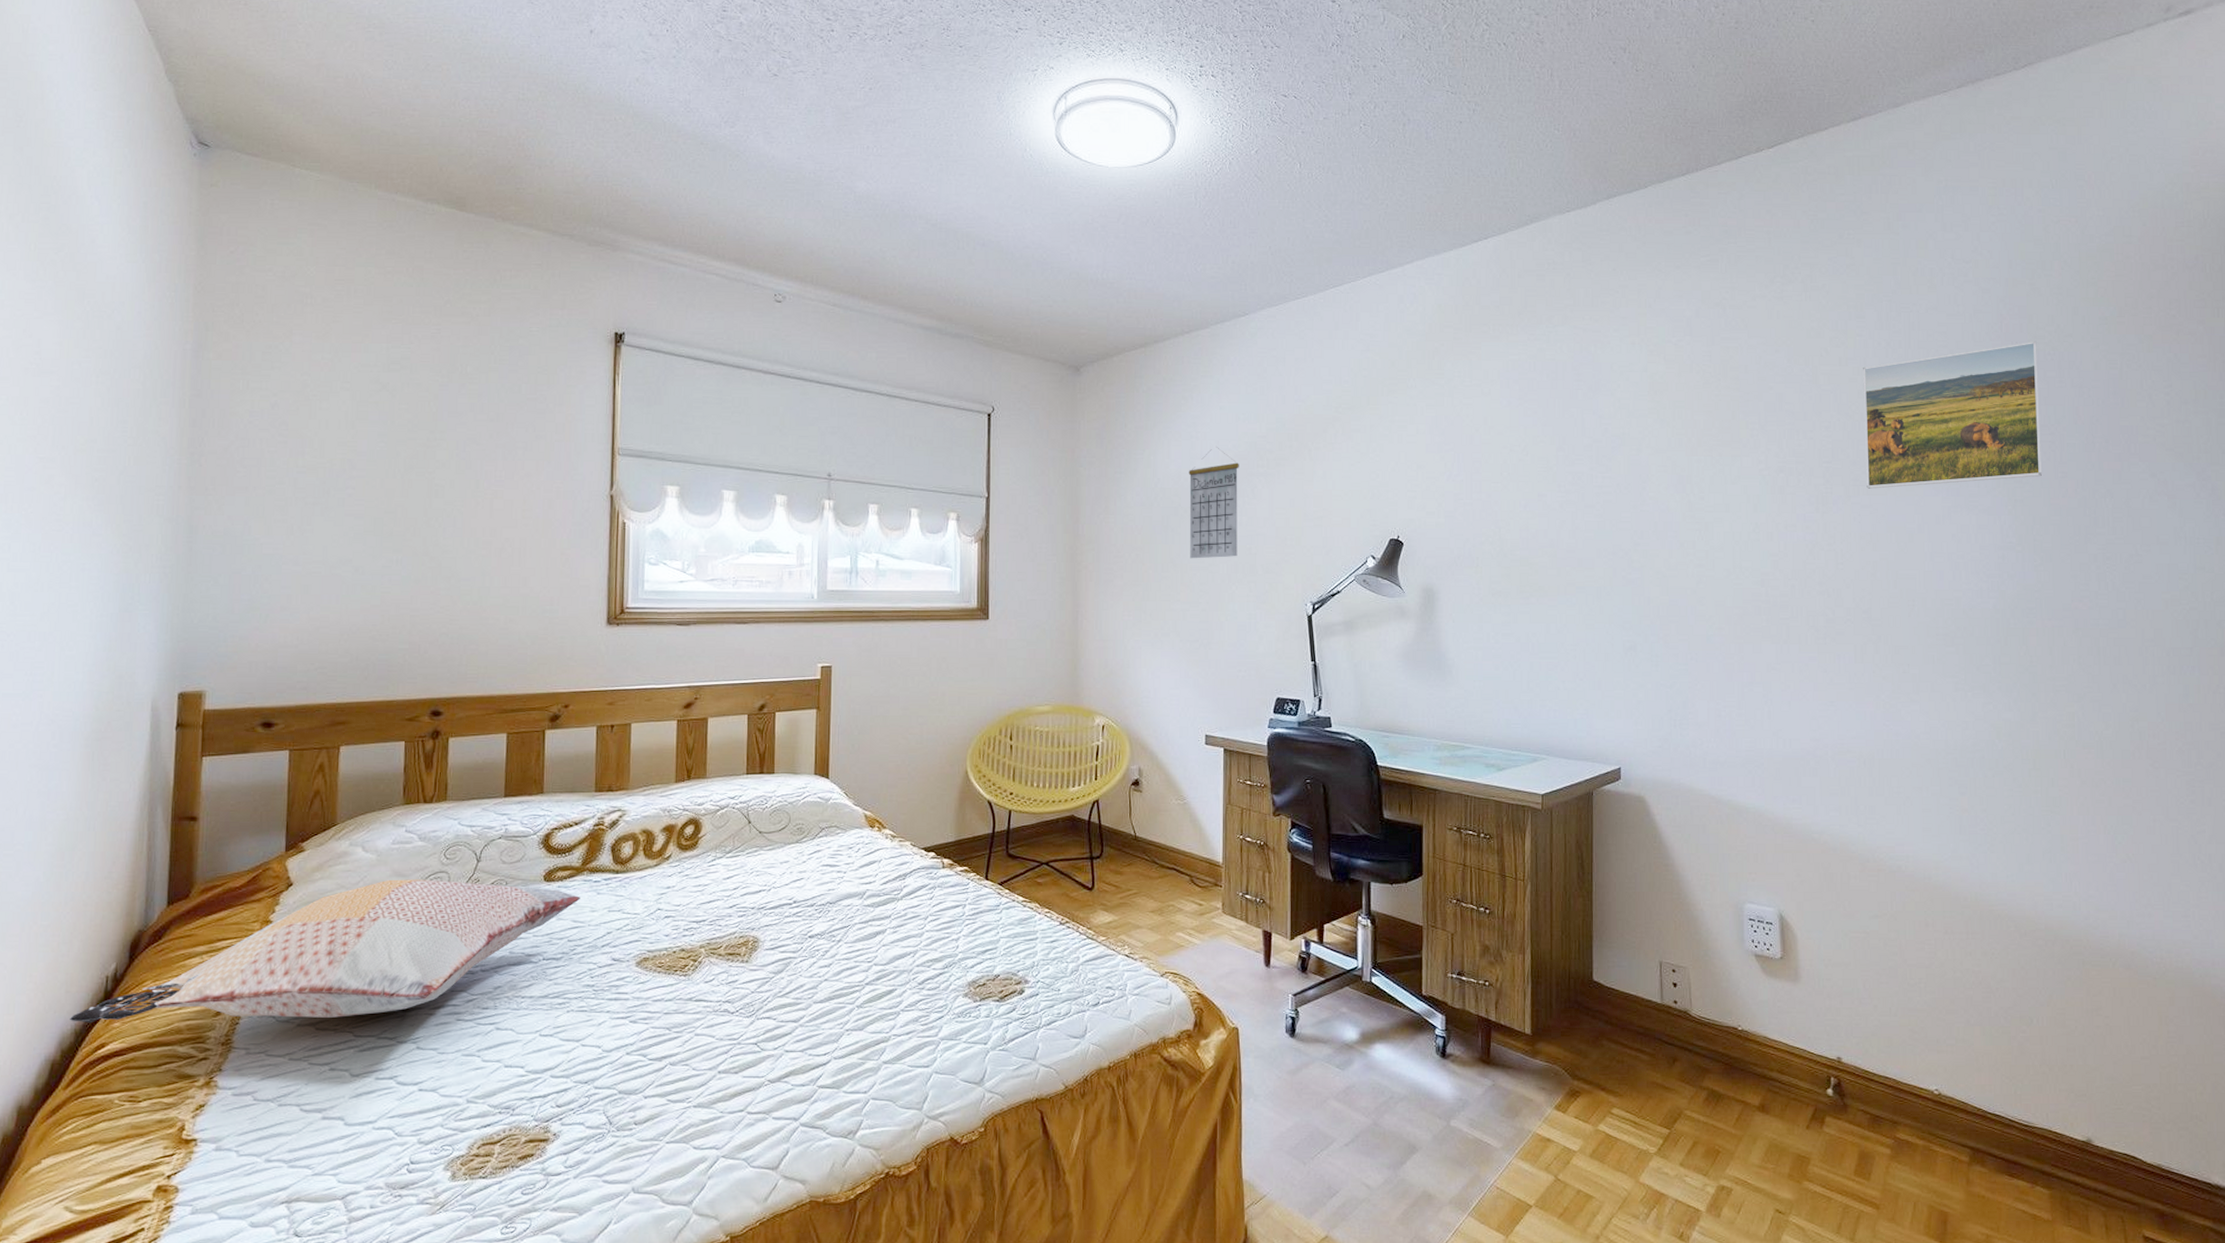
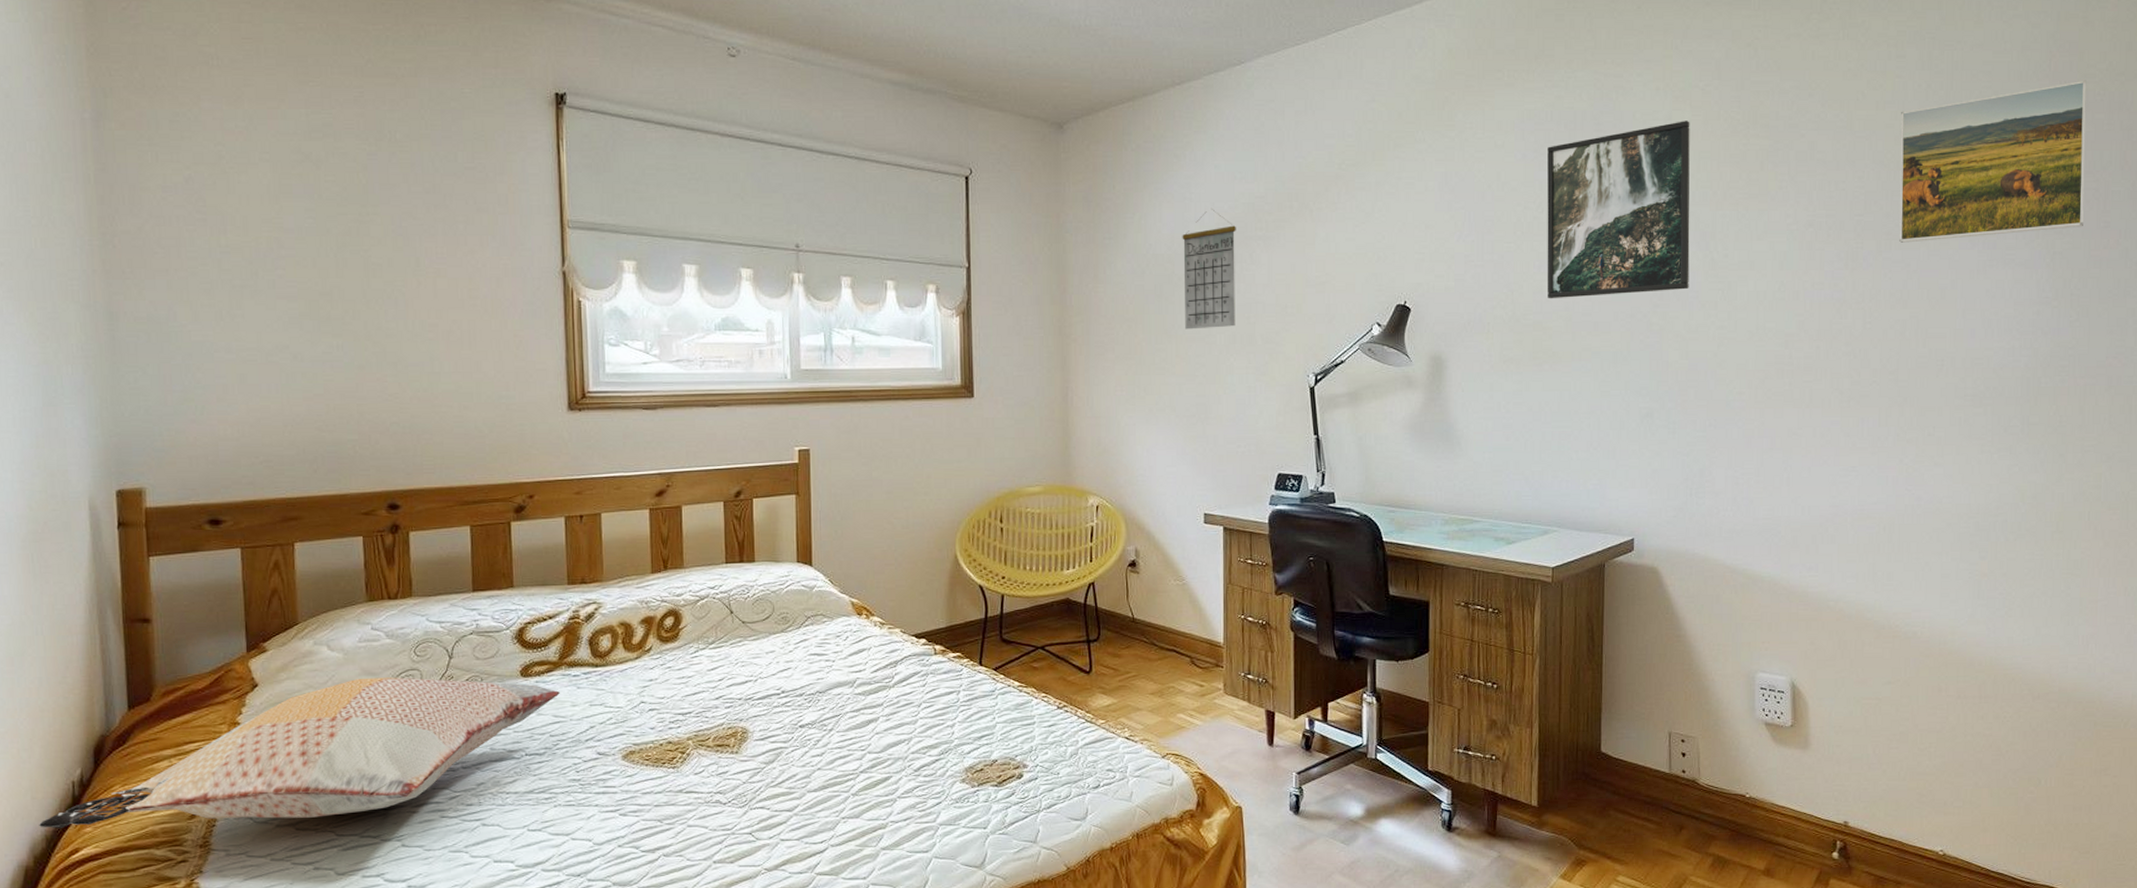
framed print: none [1531,373,1668,536] -> present [1547,121,1690,299]

